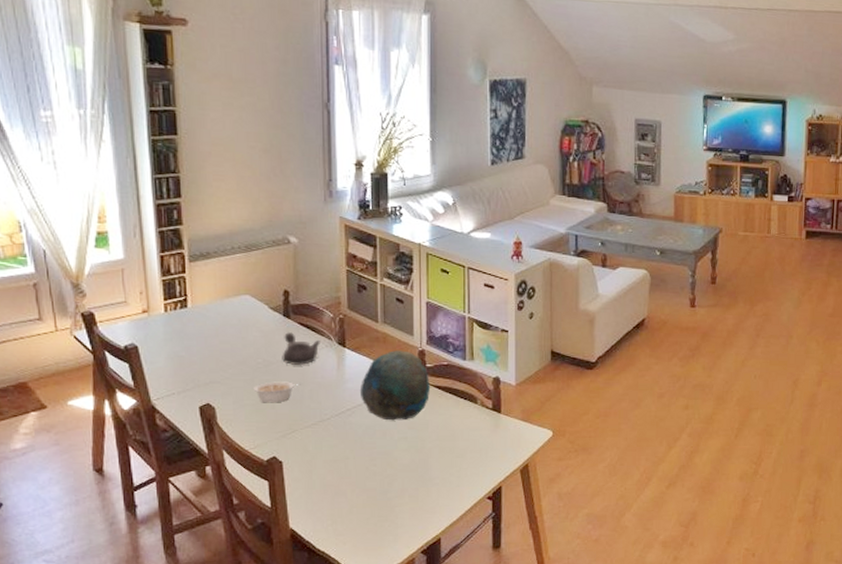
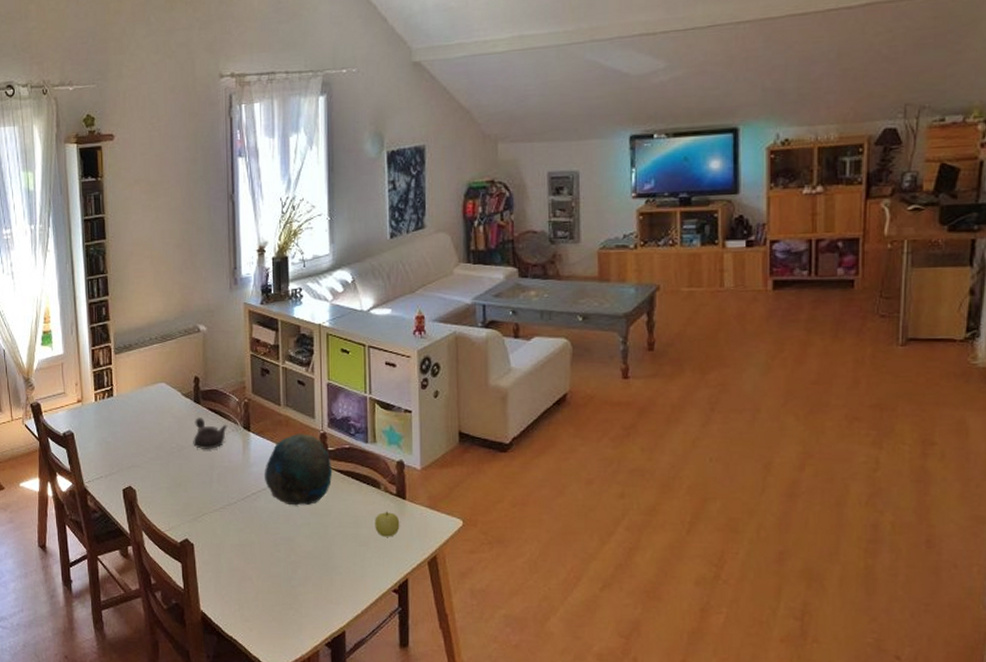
legume: present [253,381,301,403] -> none [168,465,210,487]
fruit: none [471,424,495,448] -> present [375,511,400,537]

